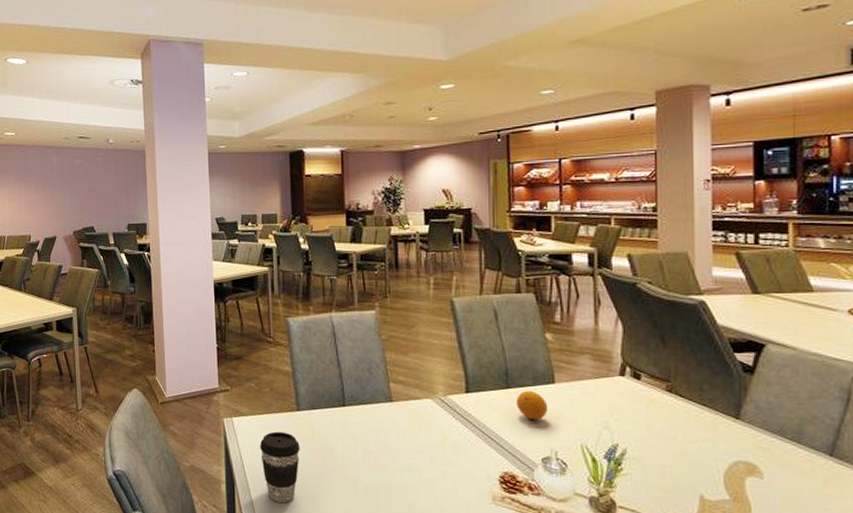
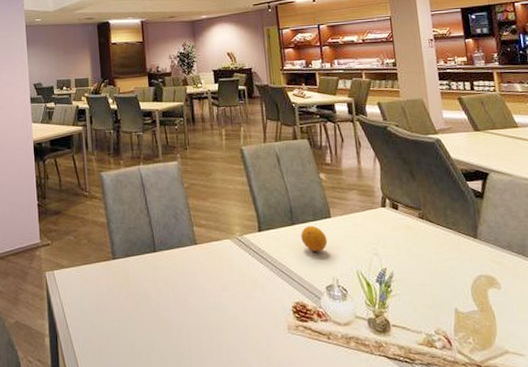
coffee cup: present [260,431,300,503] -> none [80,281,117,351]

